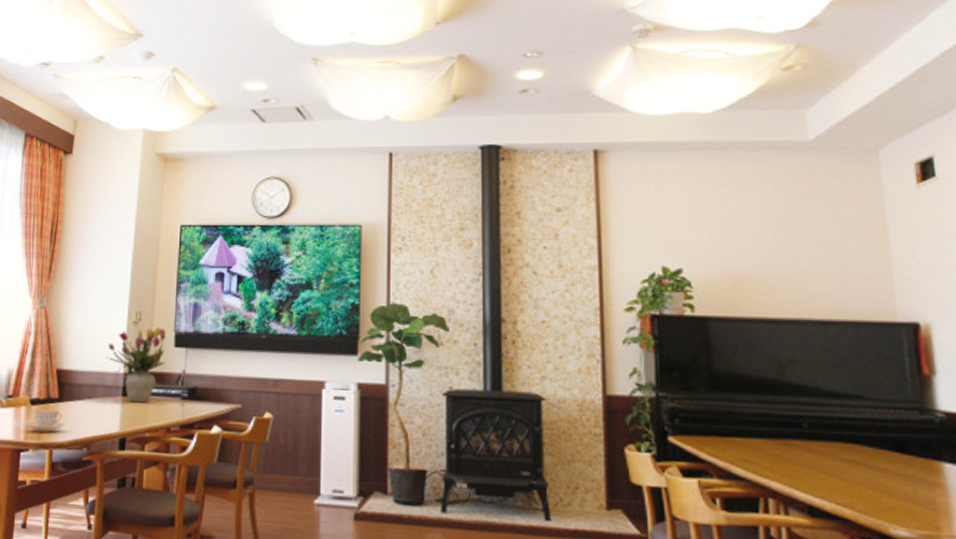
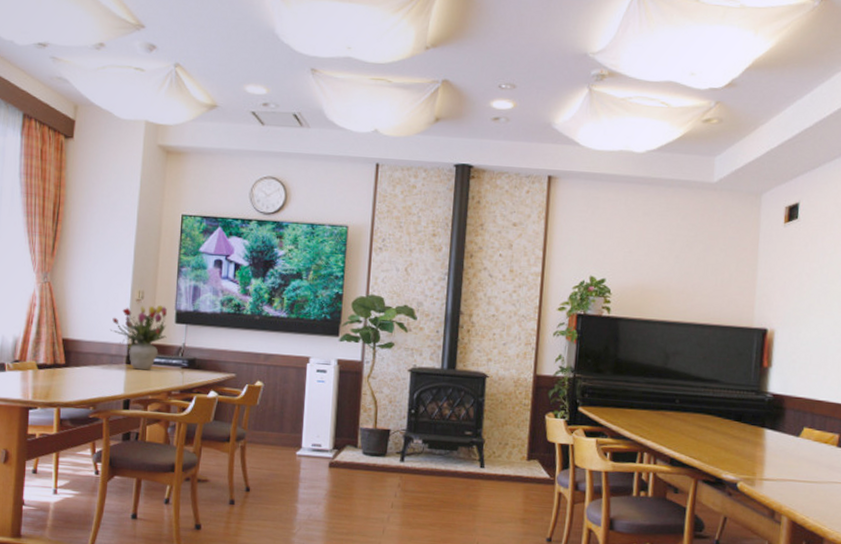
teacup: present [26,409,66,433] -> none [33,373,72,394]

